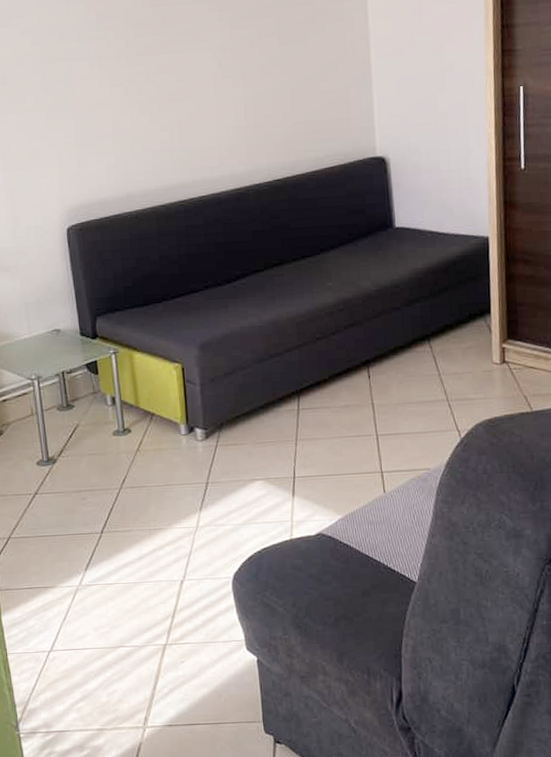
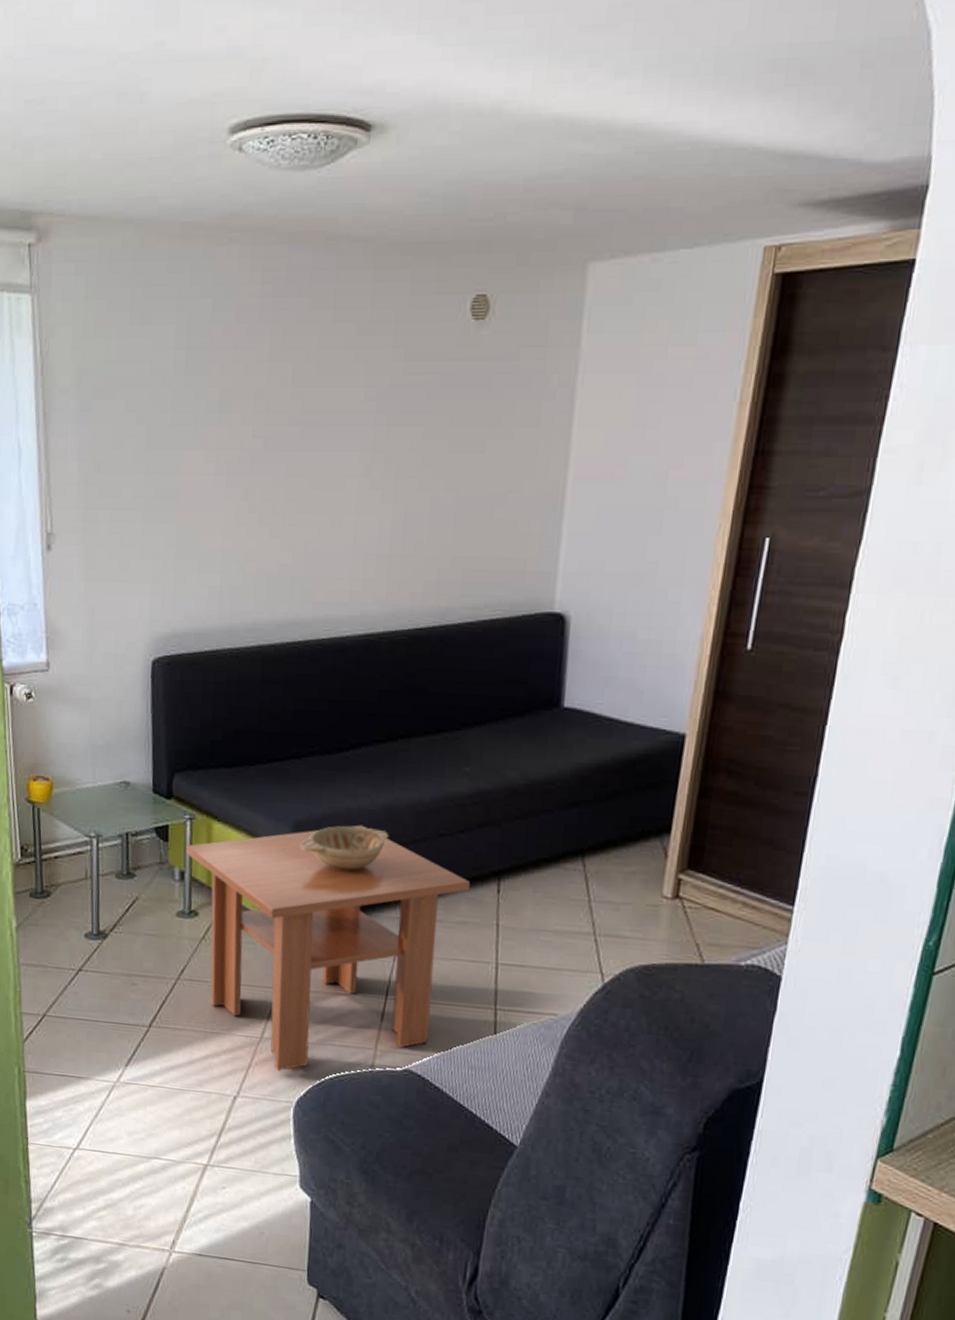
coffee table: none [114,339,346,552] -> present [186,824,470,1071]
decorative bowl: none [208,340,277,378] -> present [301,825,389,871]

